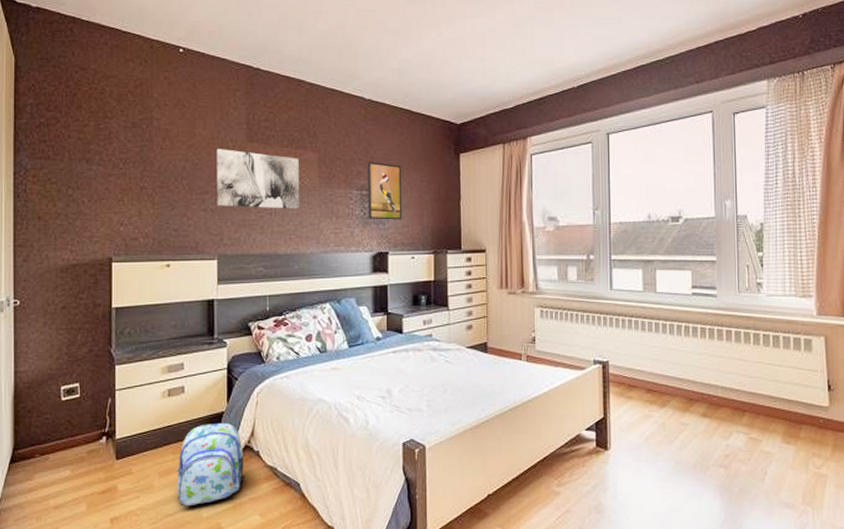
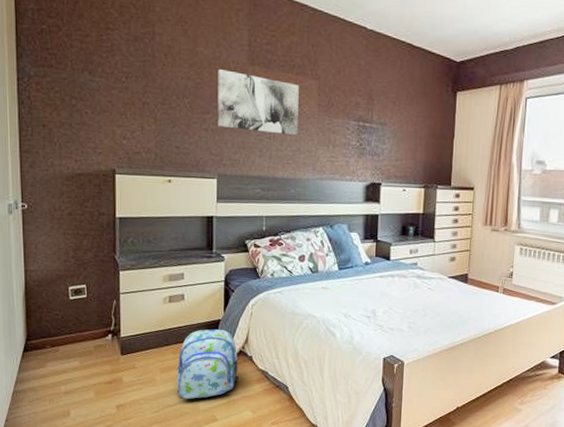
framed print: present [367,161,403,220] -> none [363,92,399,153]

